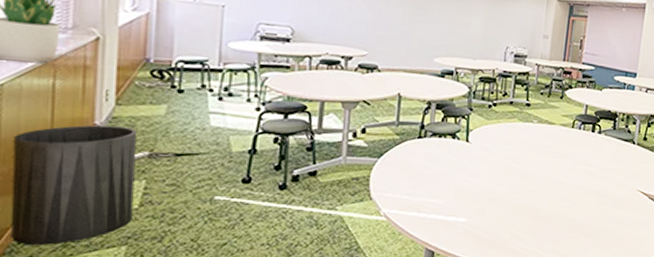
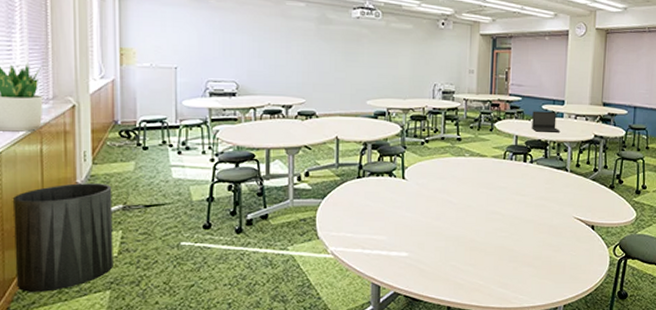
laptop: none [602,81,631,105] -> present [532,111,561,132]

